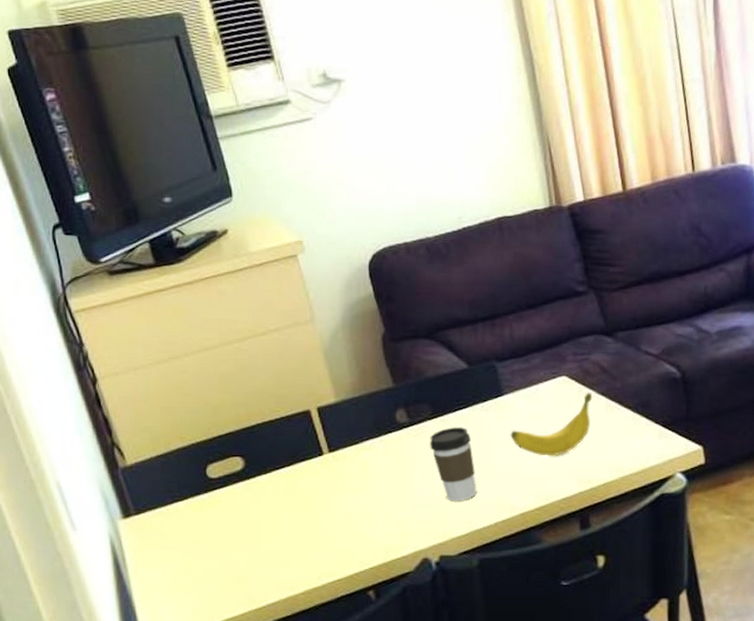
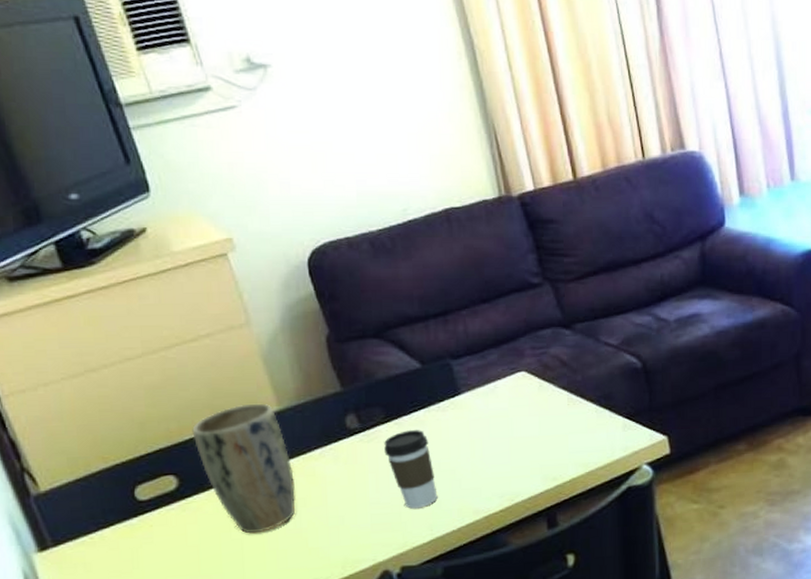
plant pot: none [259,395,347,515] -> present [192,403,295,534]
banana: present [510,393,592,456] -> none [470,387,553,456]

